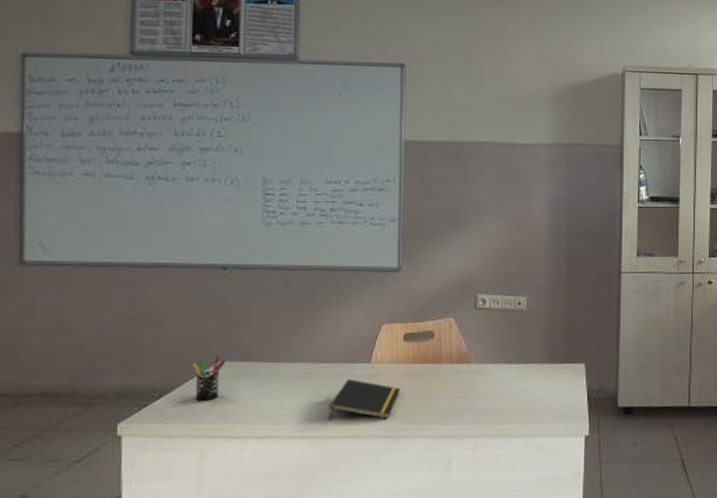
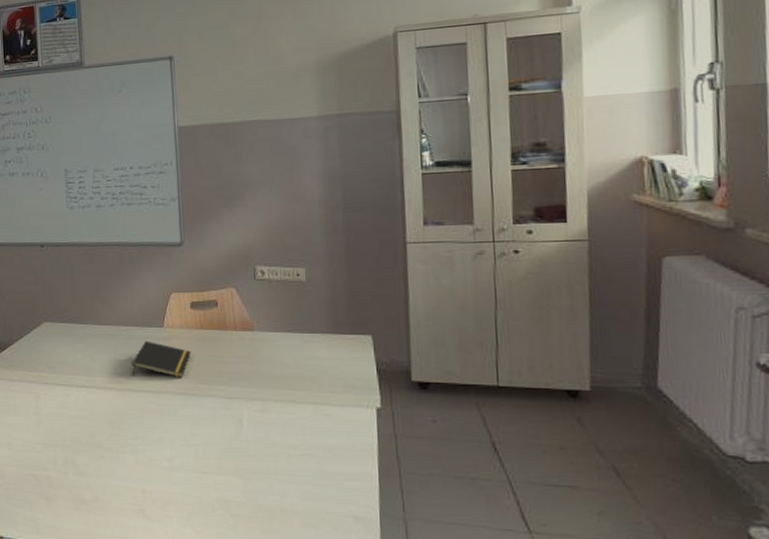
pen holder: present [192,354,225,401] -> none [25,316,49,353]

